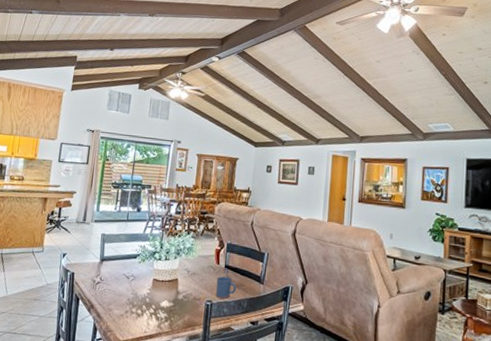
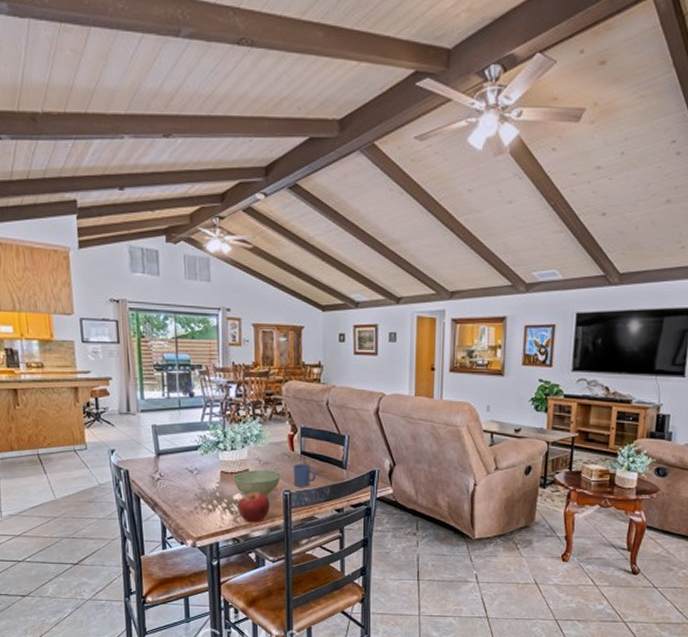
fruit: none [162,299,192,330] -> present [236,491,270,523]
bowl: none [163,279,205,305] -> present [233,469,281,496]

